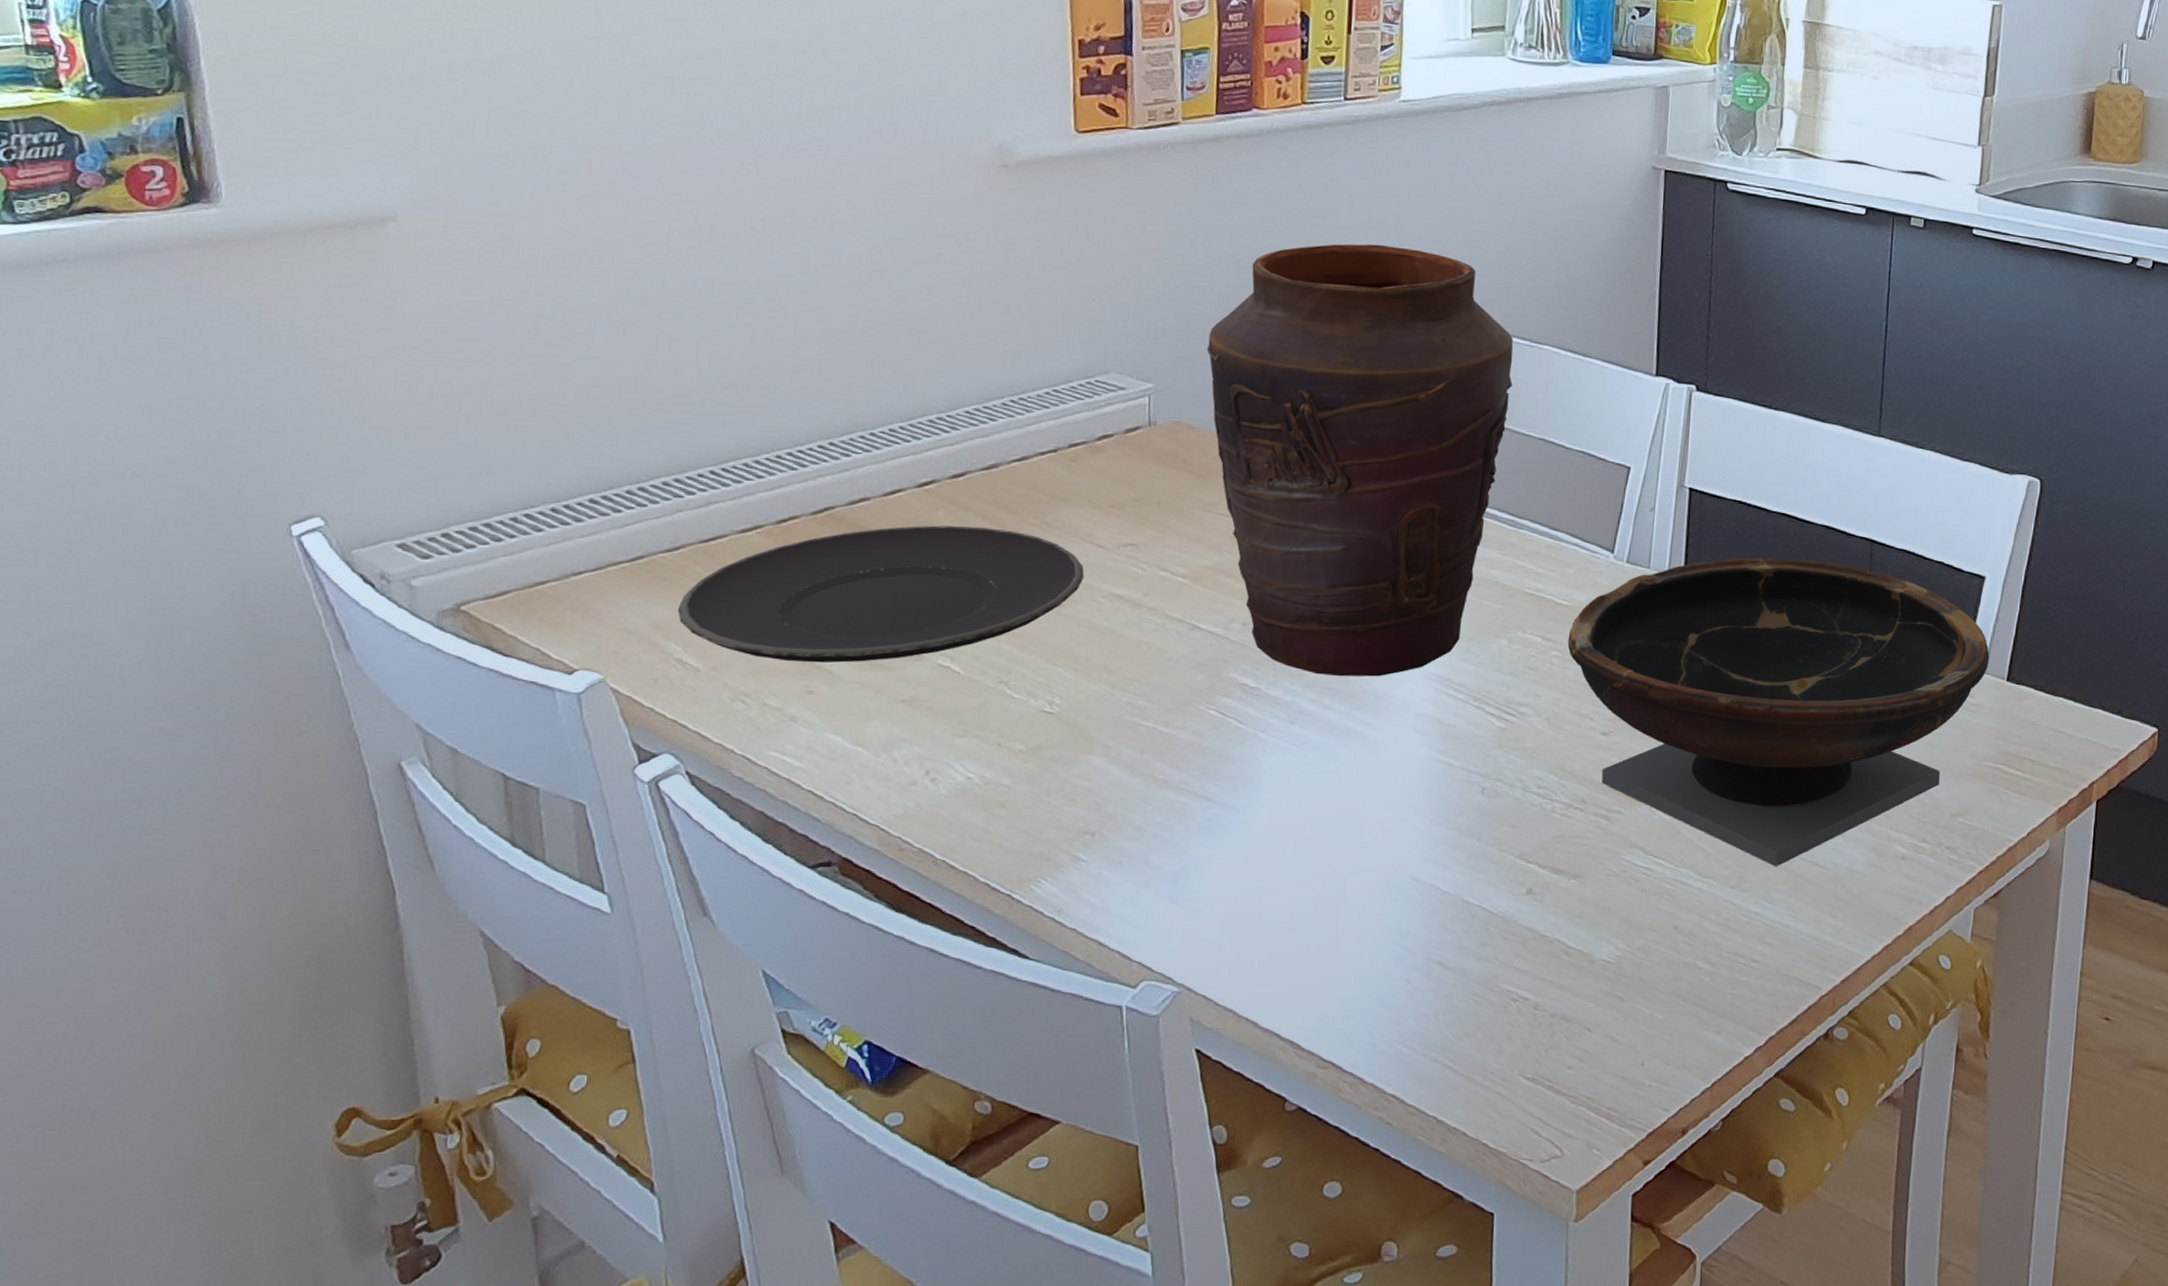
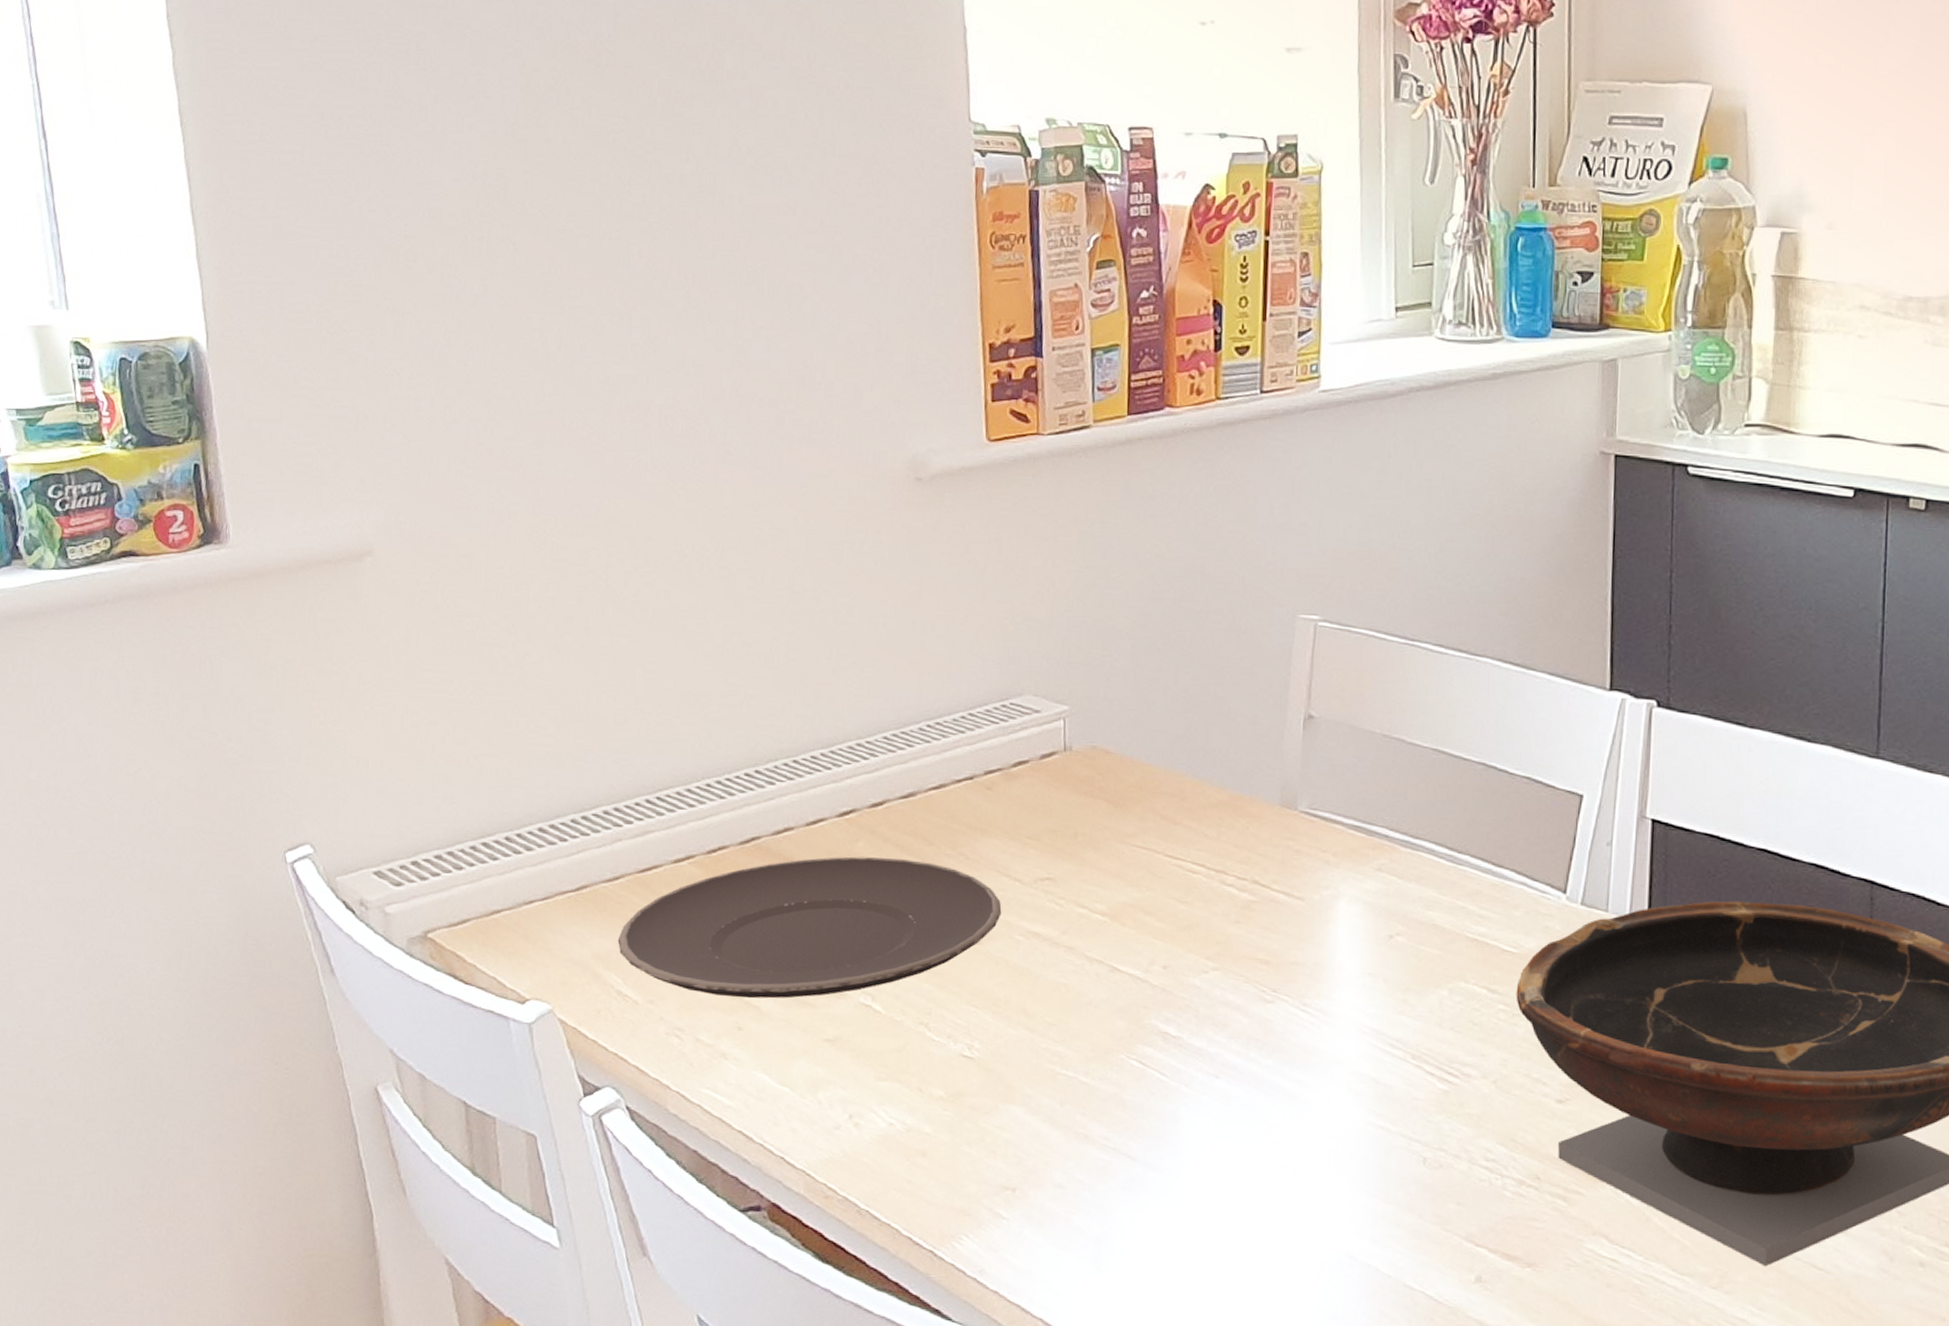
vase: present [1206,244,1514,677] -> none [1121,549,1448,1029]

